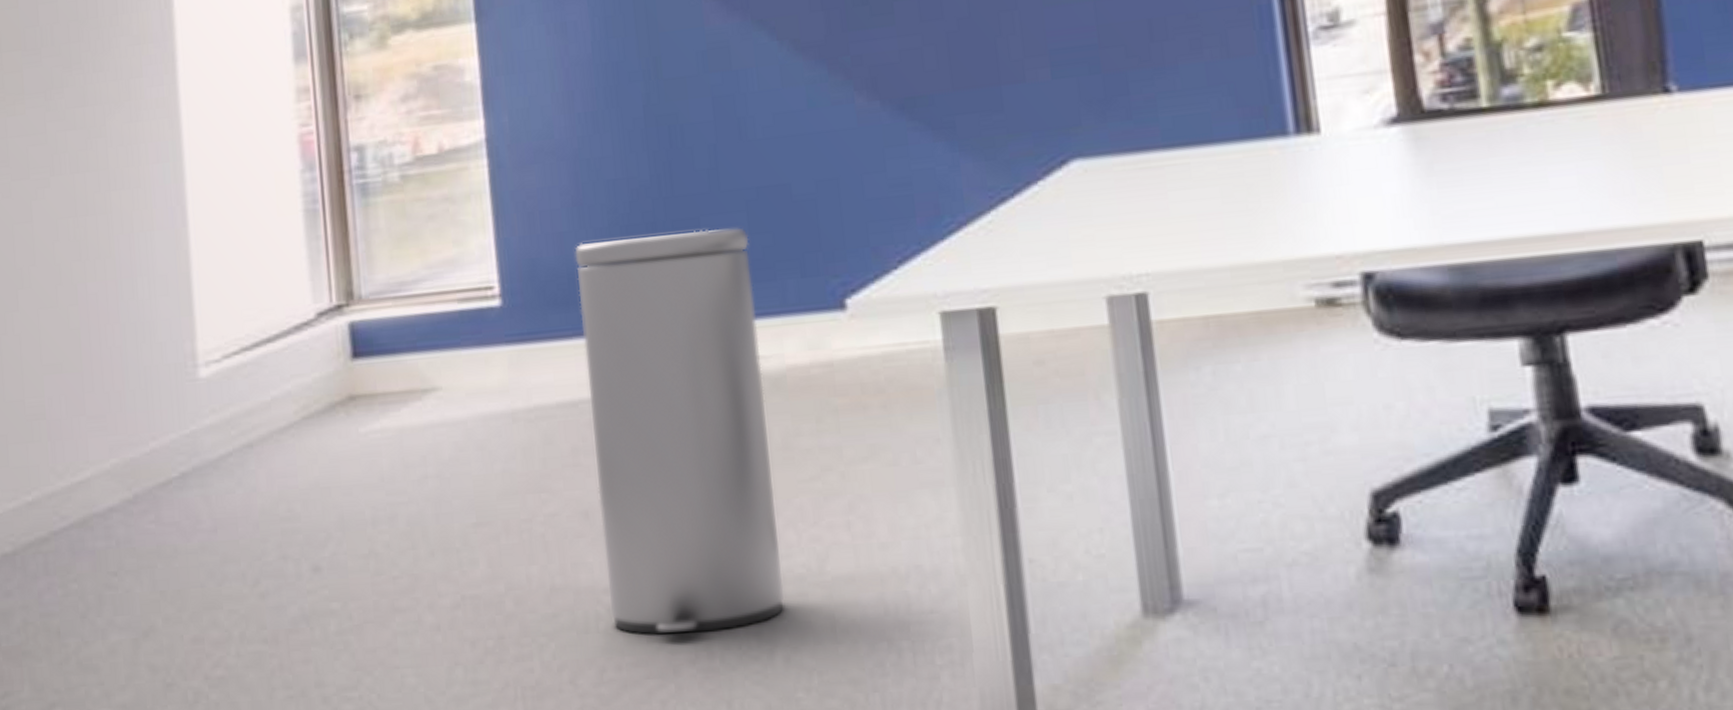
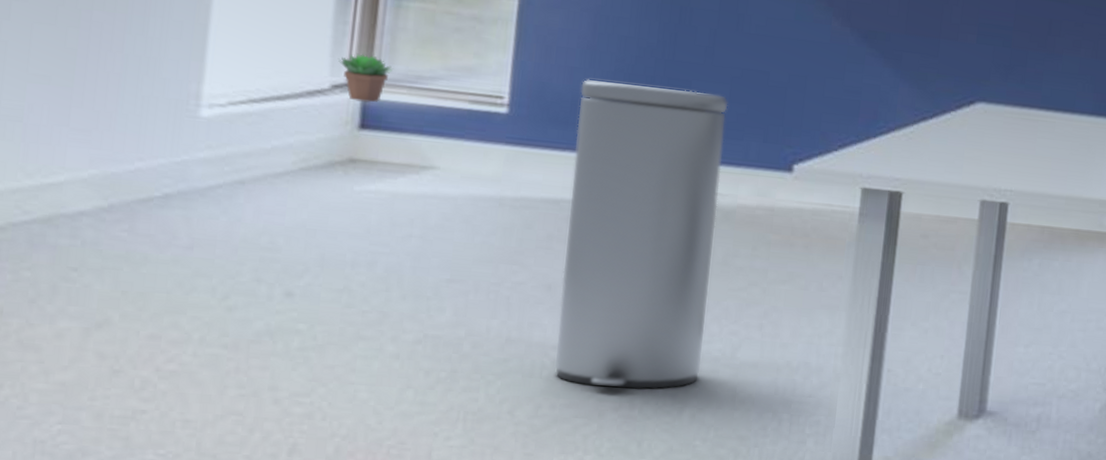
succulent plant: none [317,269,375,327] -> present [337,53,394,103]

